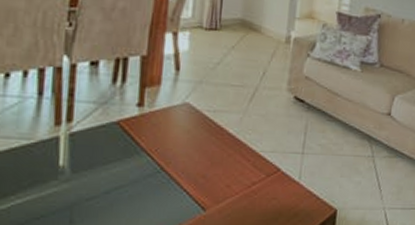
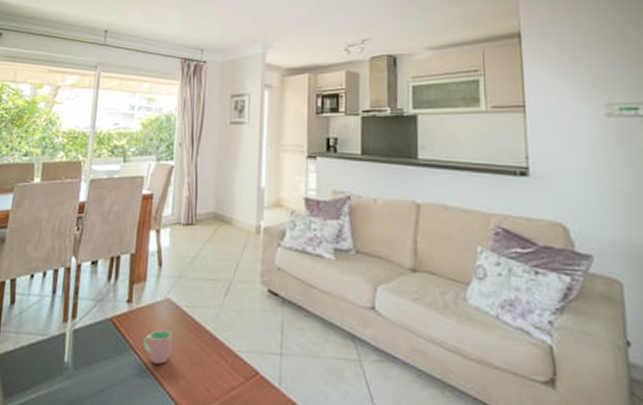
cup: none [158,134,190,165] -> present [143,330,172,364]

